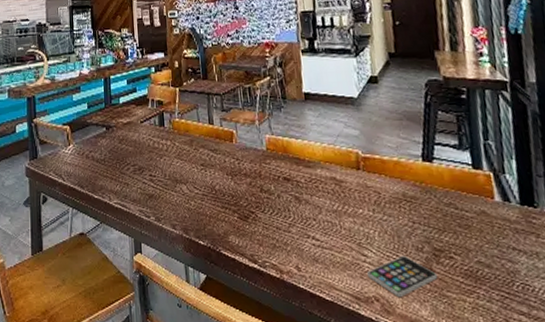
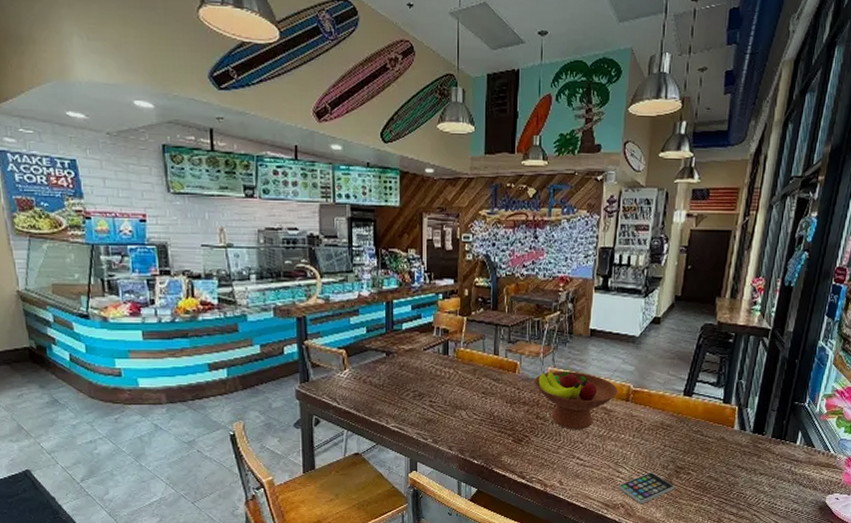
fruit bowl: none [253,137,345,203] -> present [534,370,617,429]

